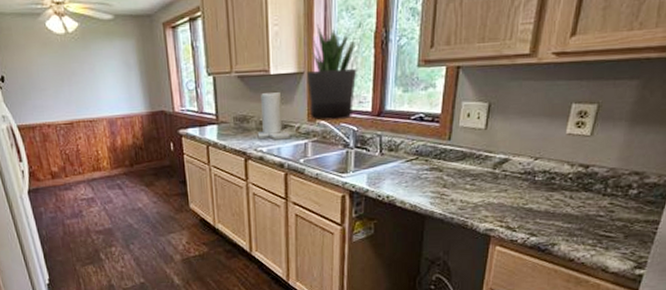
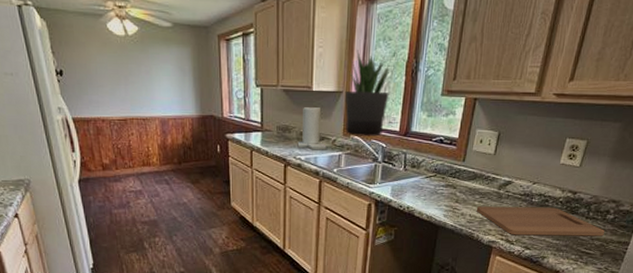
cutting board: none [468,185,628,221] -> present [476,206,605,237]

